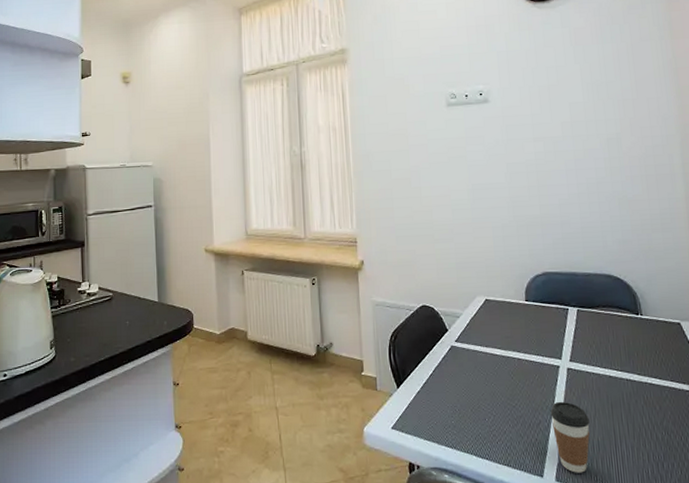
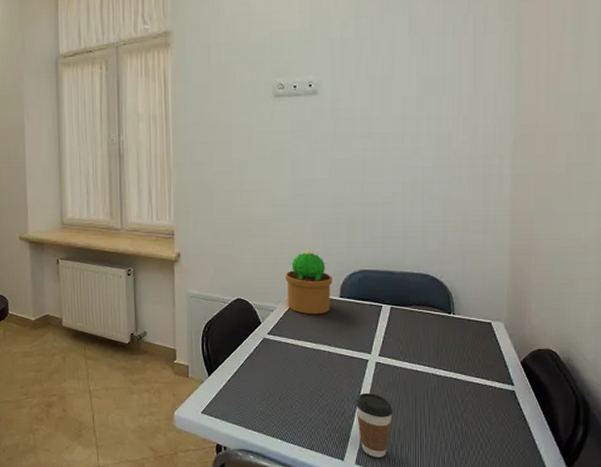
potted cactus: none [469,253,517,320] -> present [285,250,332,315]

